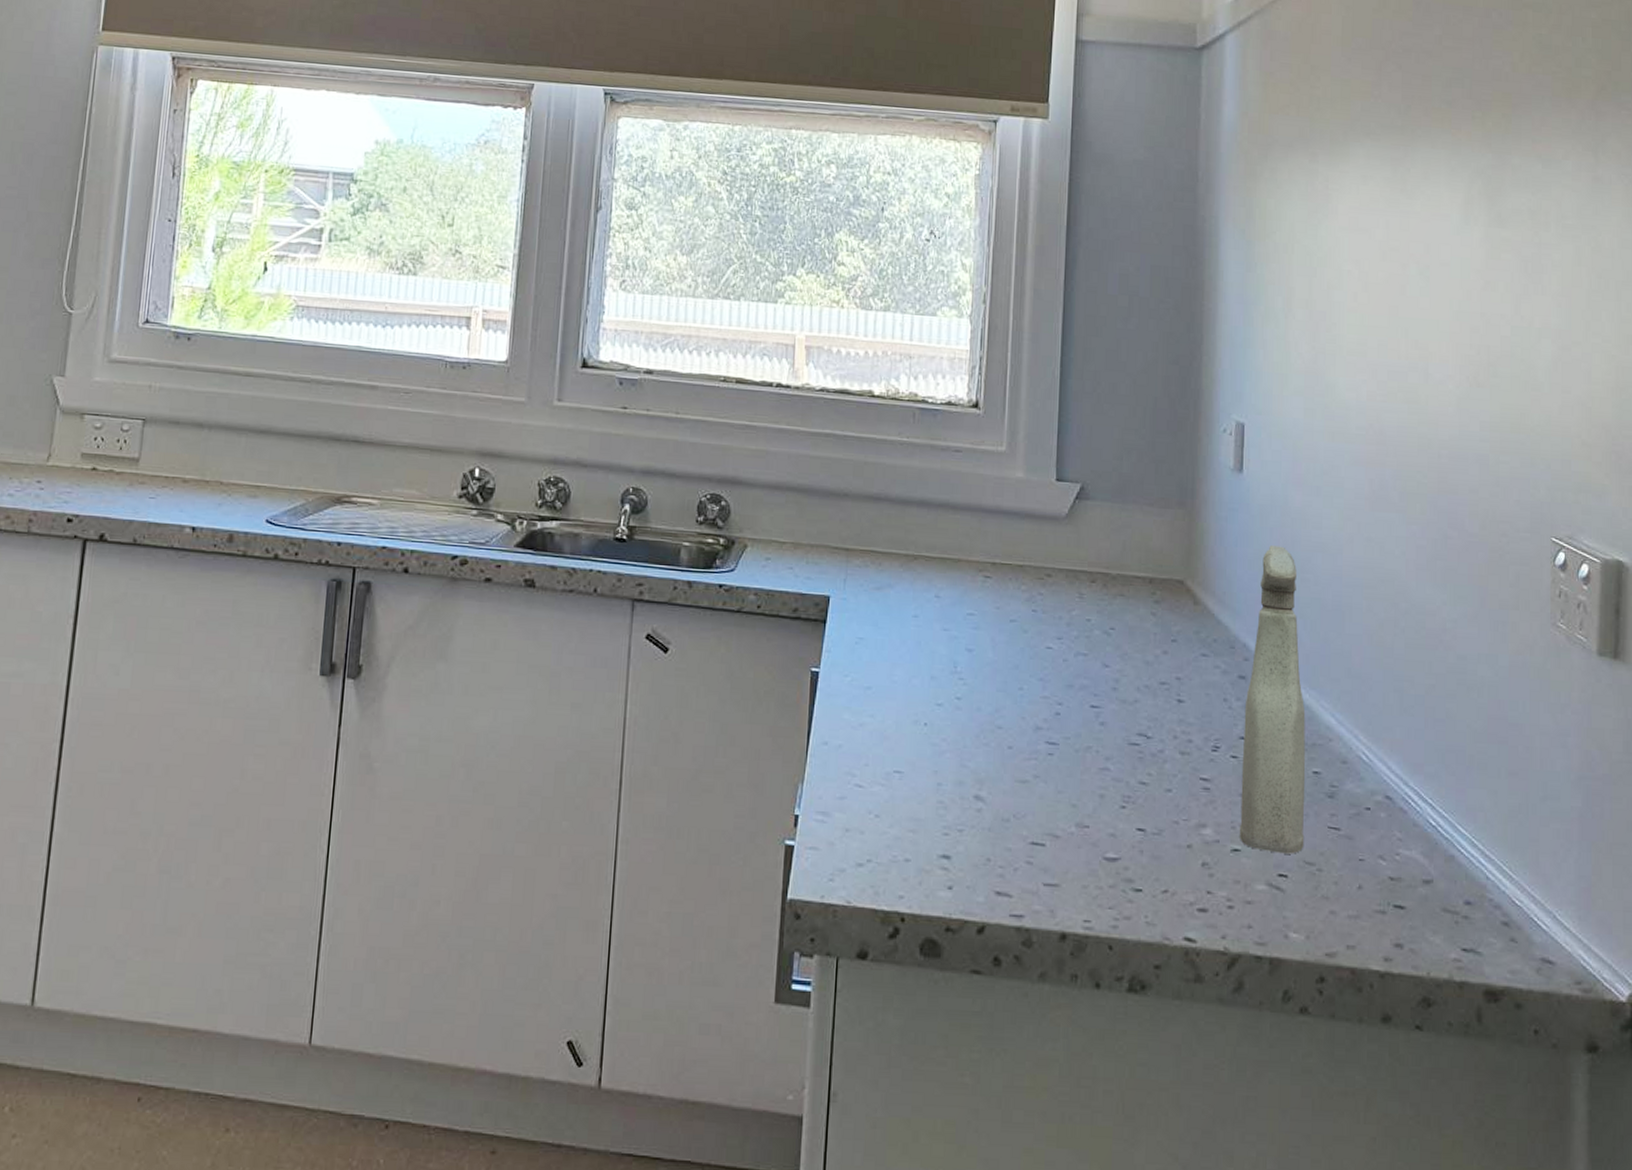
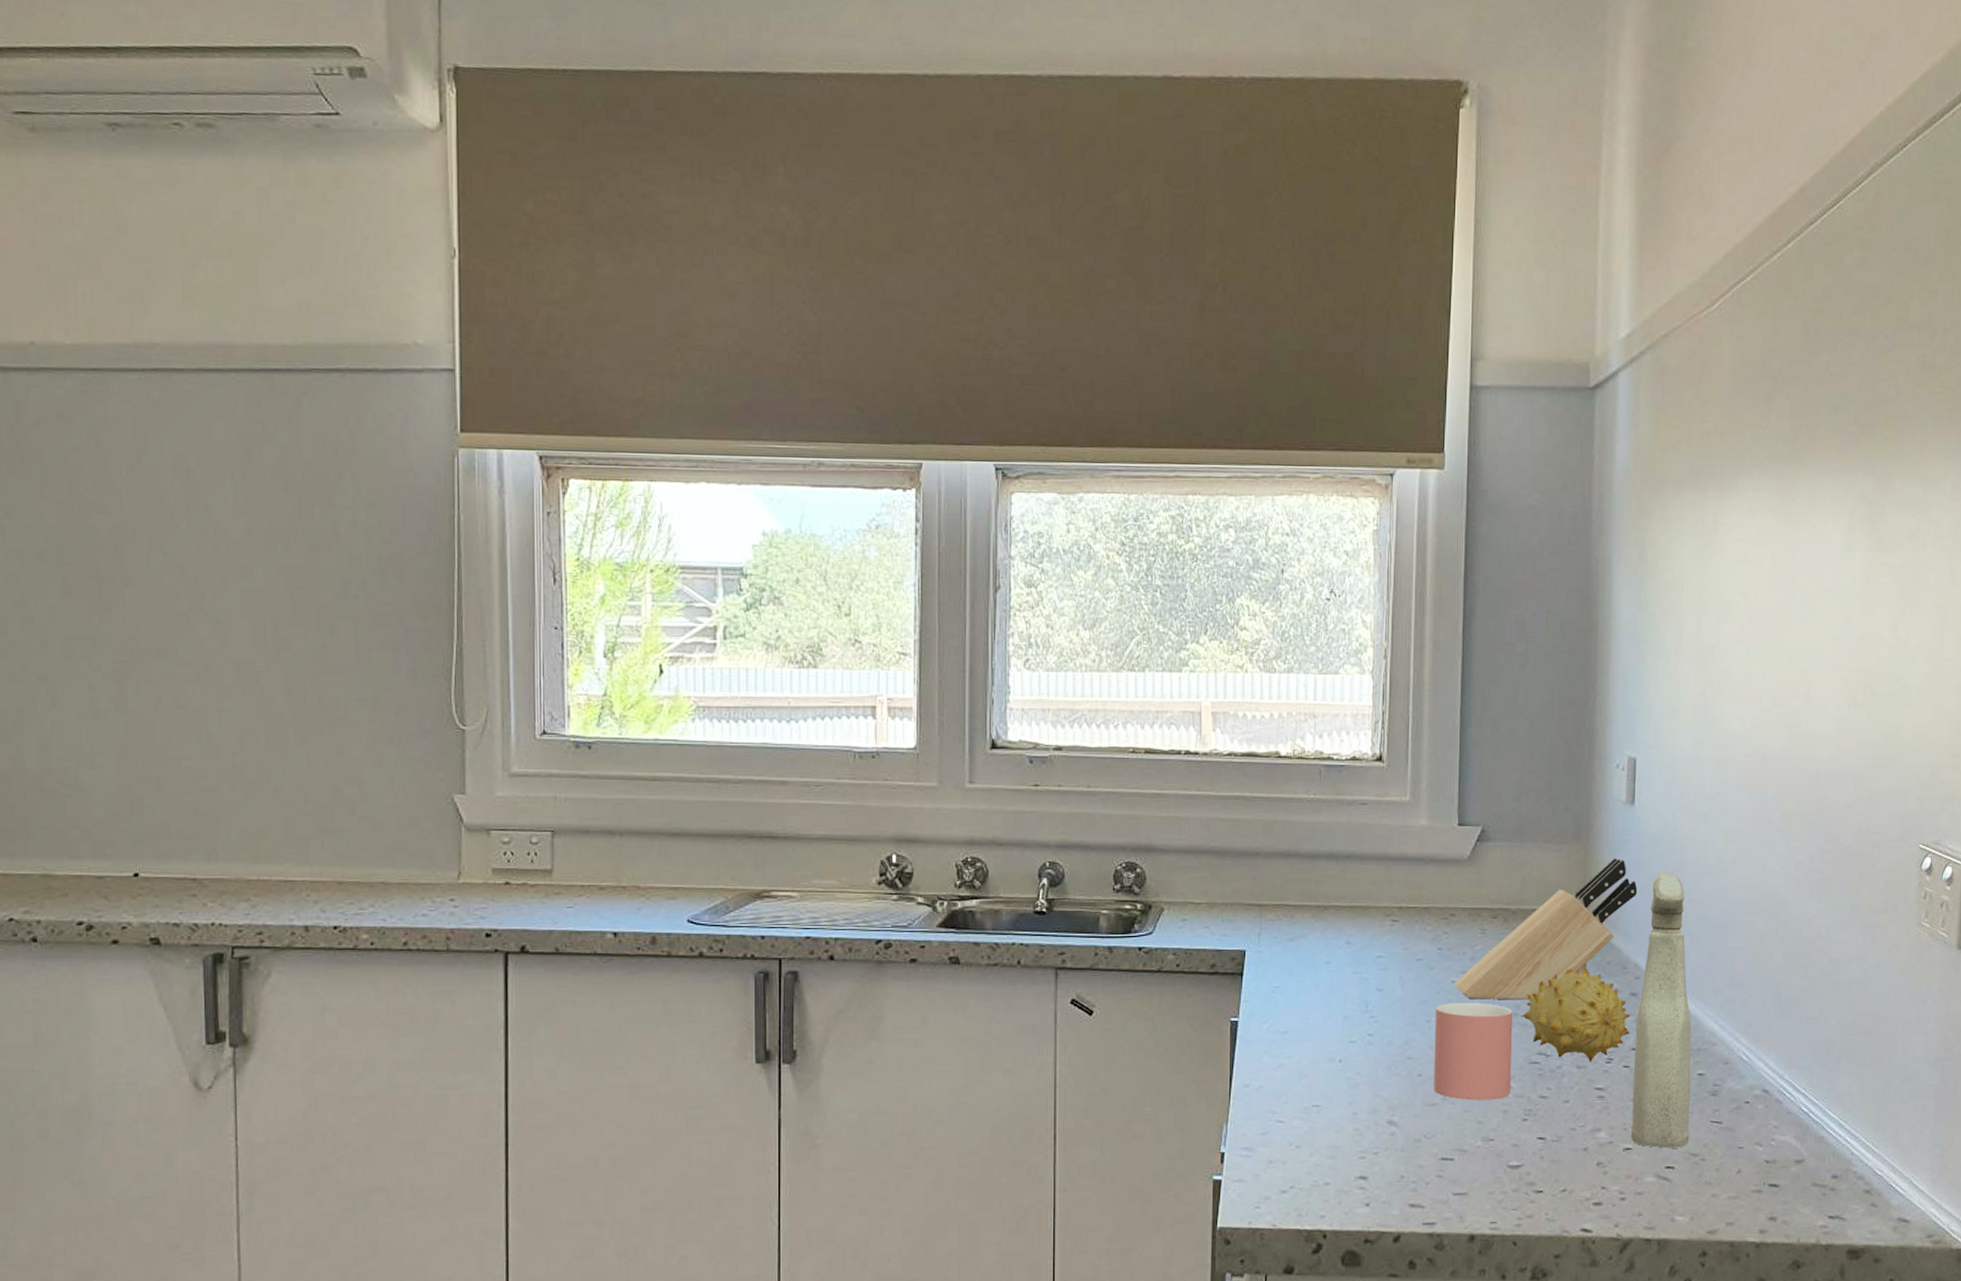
mug: none [1024,670,1112,782] -> present [1433,1002,1513,1101]
knife block: none [1048,528,1246,674] -> present [1453,858,1638,1000]
fruit: none [1120,642,1239,749] -> present [1521,967,1631,1062]

